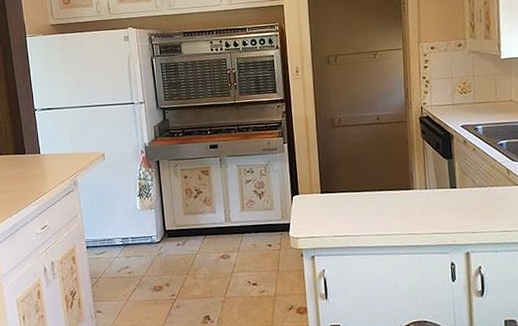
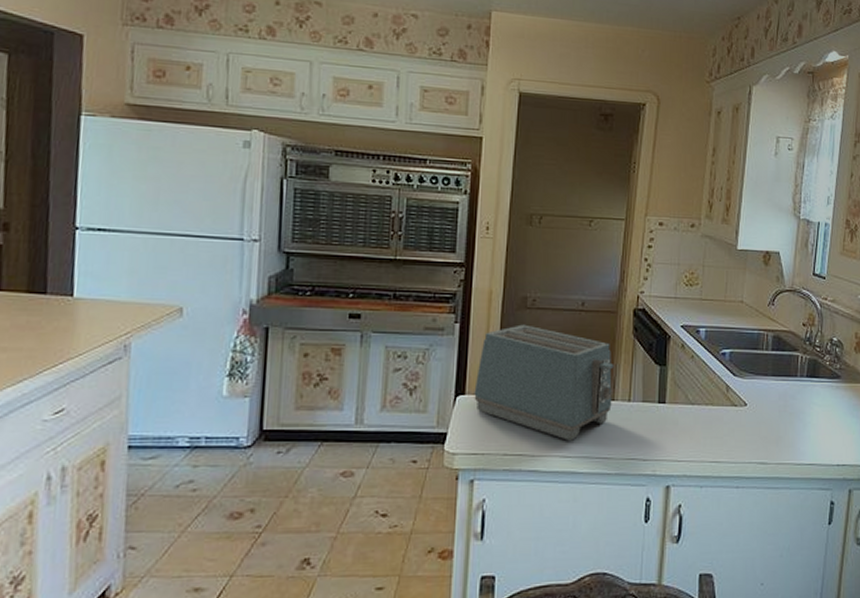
toaster: none [304,139,412,223] -> present [474,324,614,441]

